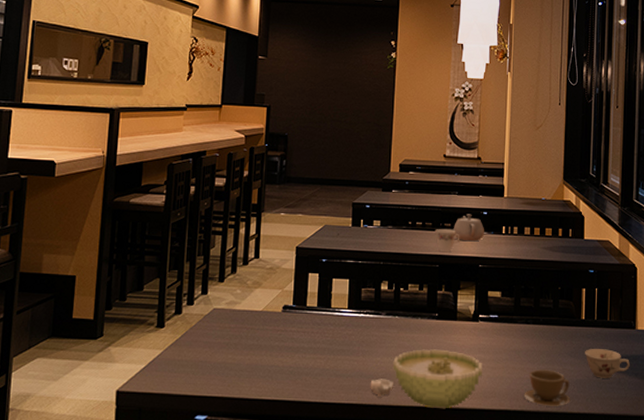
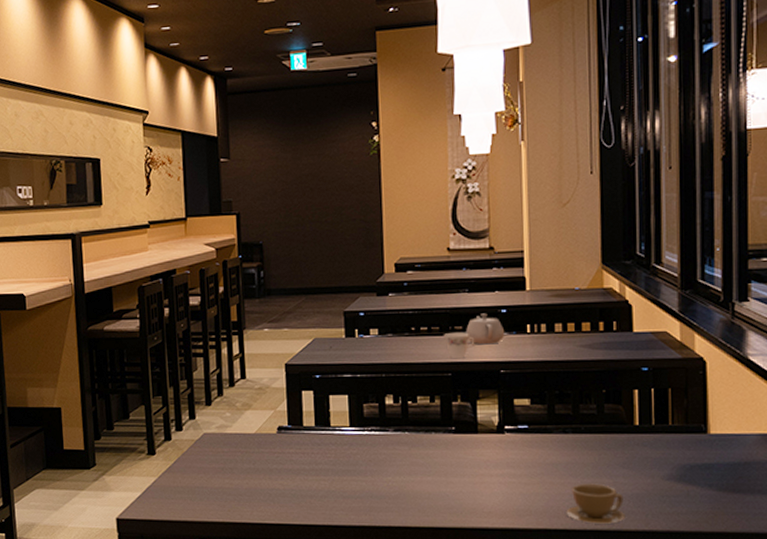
frying pan: present [370,349,482,409] -> none [382,465,513,530]
teacup: present [585,349,630,378] -> none [641,458,701,491]

